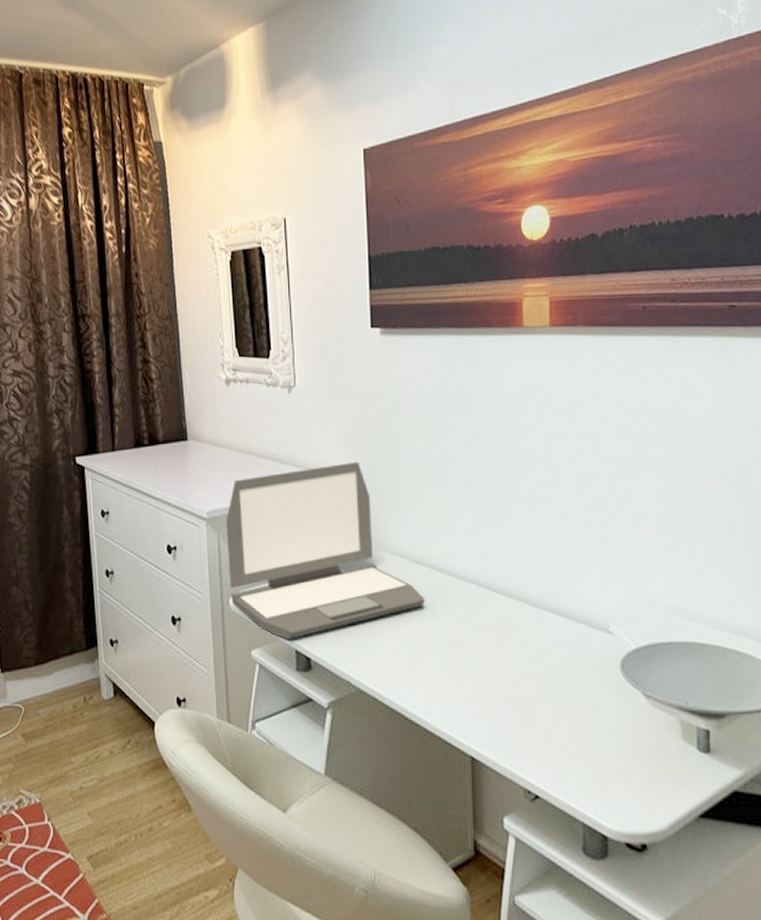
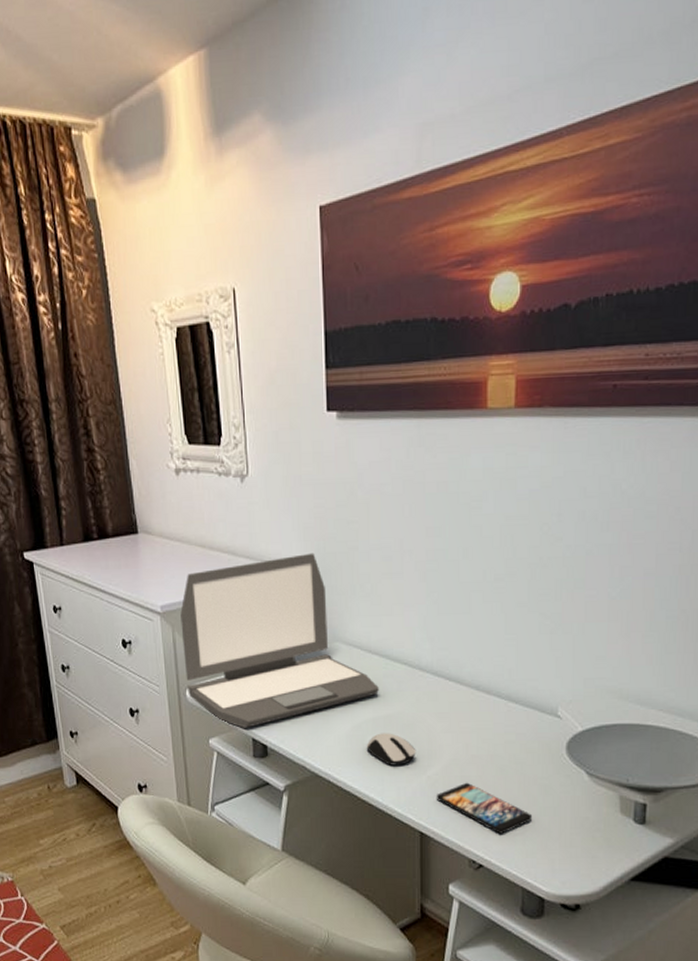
computer mouse: none [413,647,465,683] -> present [366,733,416,766]
smartphone: none [486,702,590,761] -> present [436,782,533,834]

